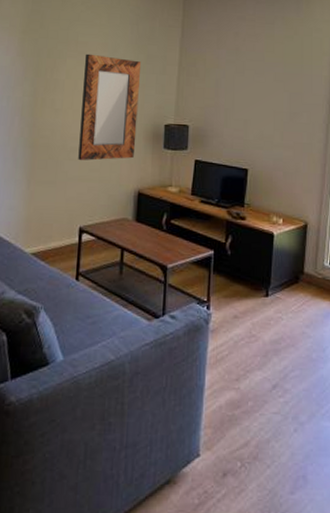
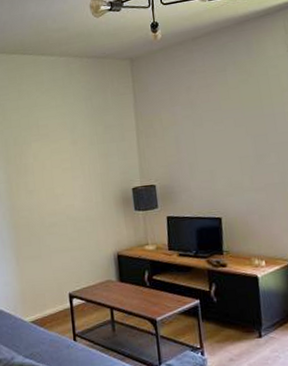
home mirror: present [78,53,142,161] -> none [48,133,108,234]

